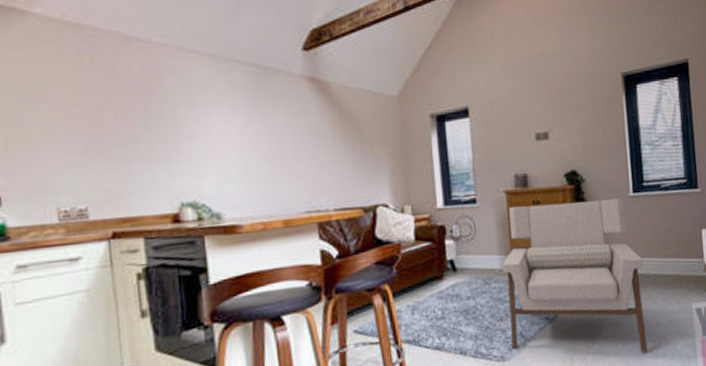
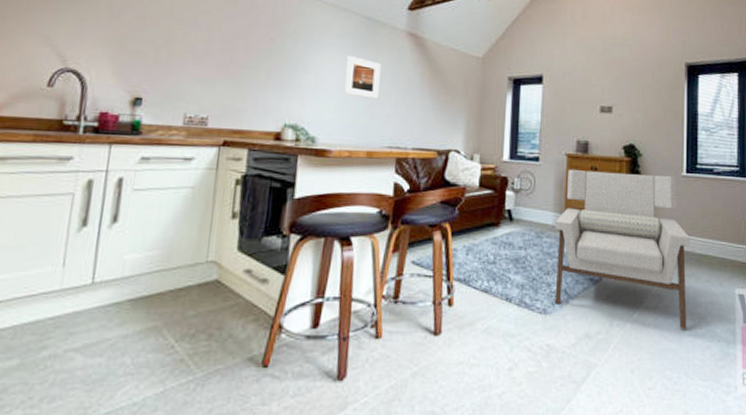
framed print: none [240,114,286,160] -> present [344,56,381,99]

